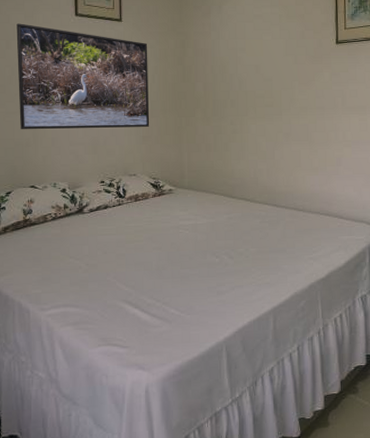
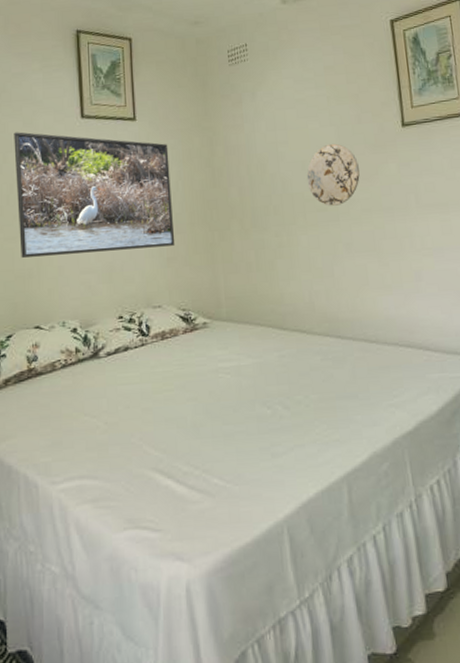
decorative plate: none [258,53,300,103] -> present [306,143,360,206]

